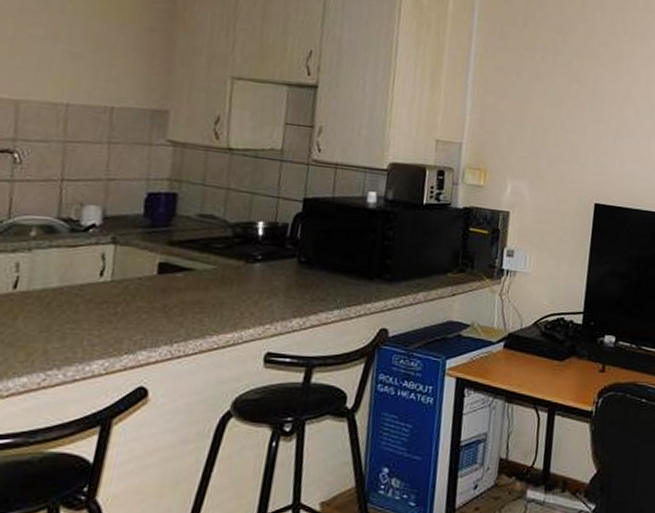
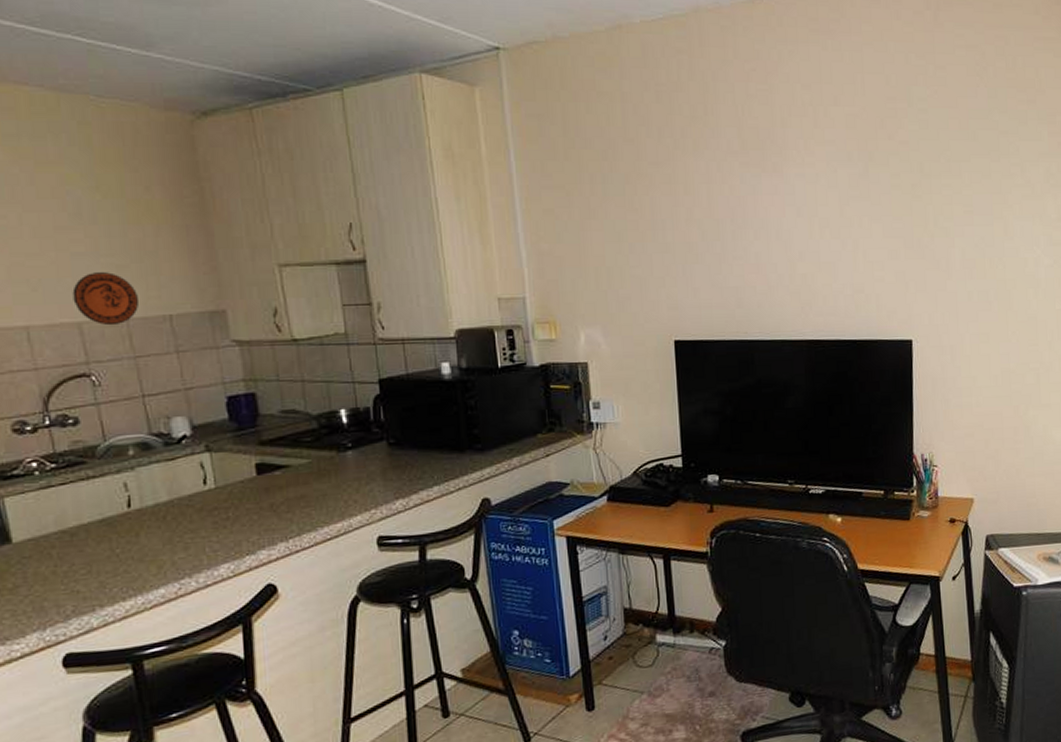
decorative plate: none [17,56,85,109] -> present [72,272,140,326]

